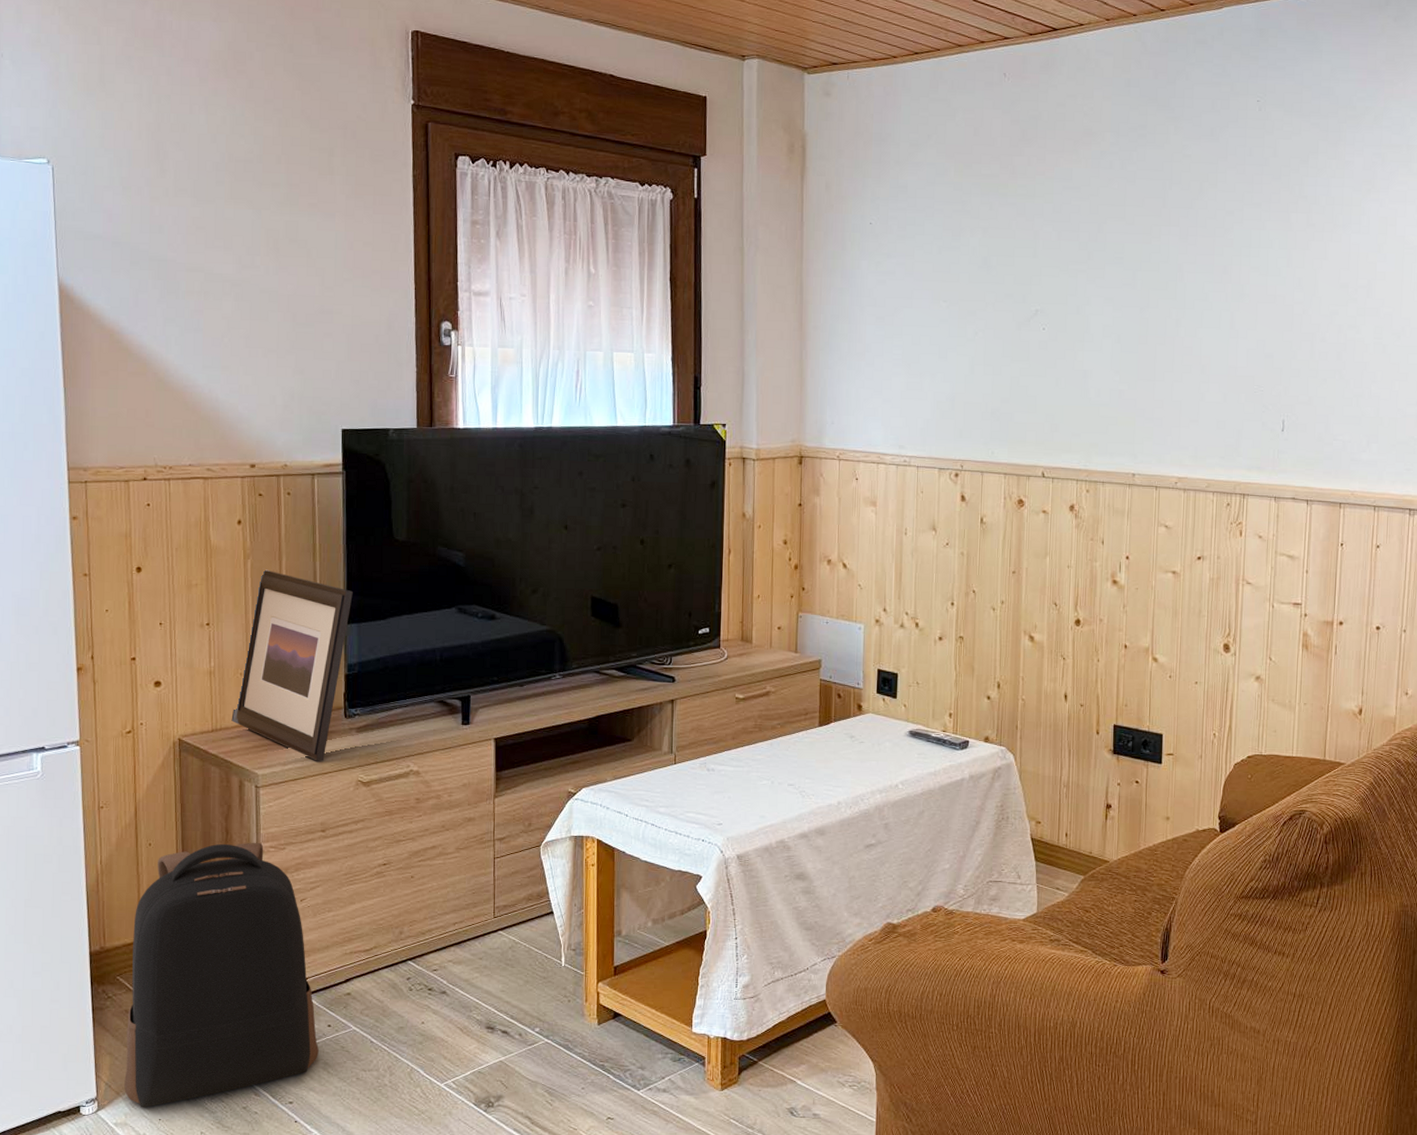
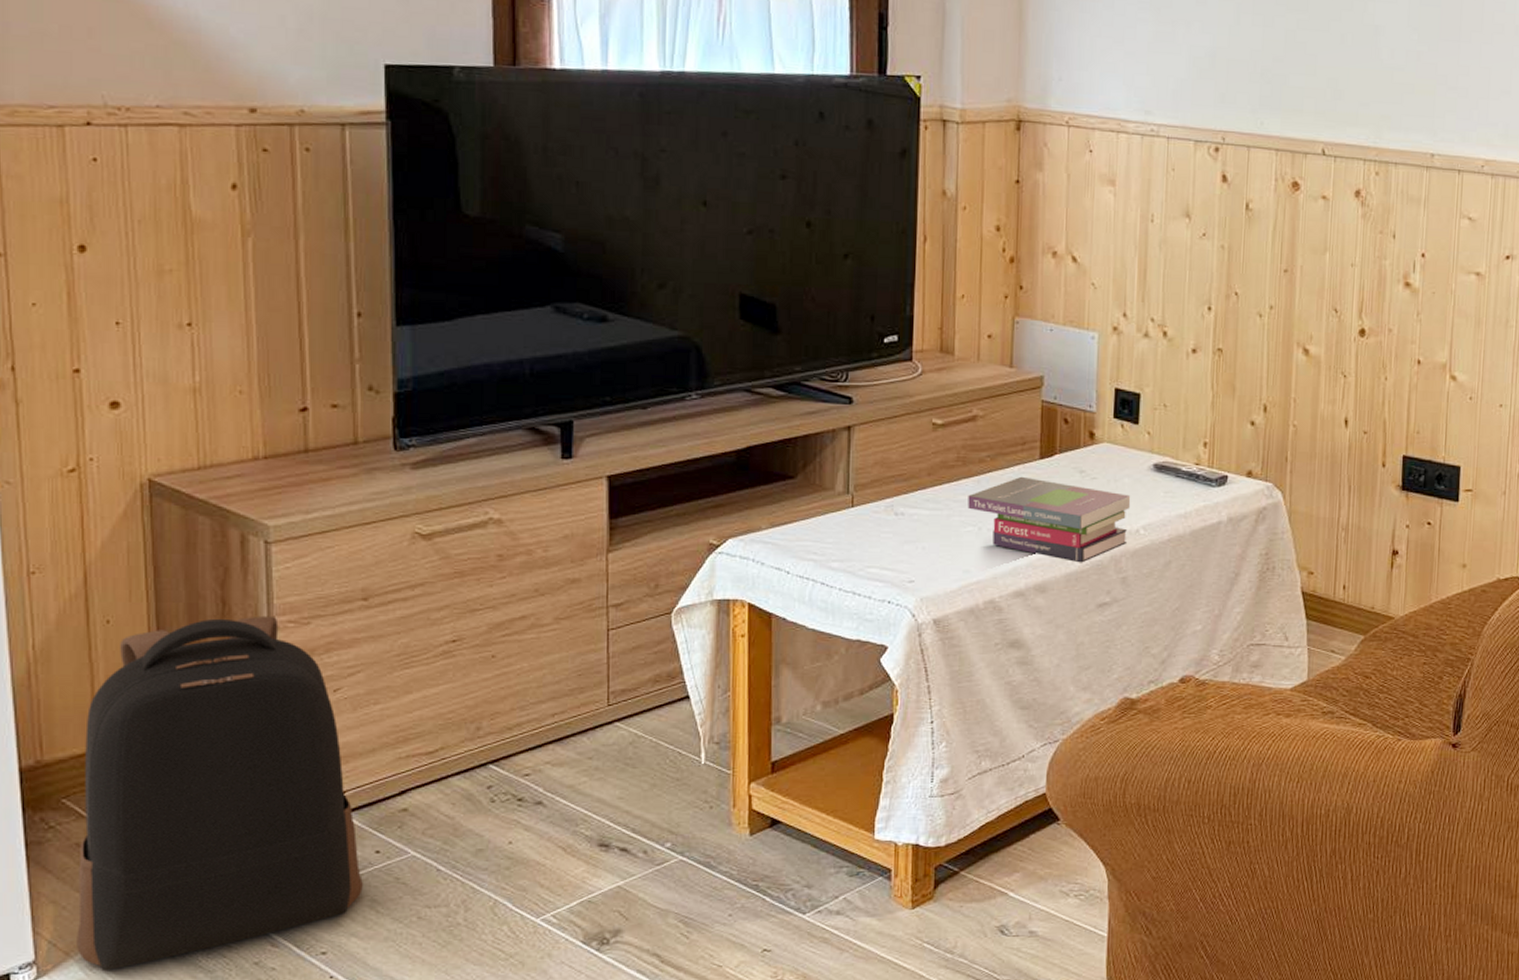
picture frame: present [231,569,353,761] -> none [227,251,404,508]
books: none [763,740,891,811] -> present [968,476,1131,563]

